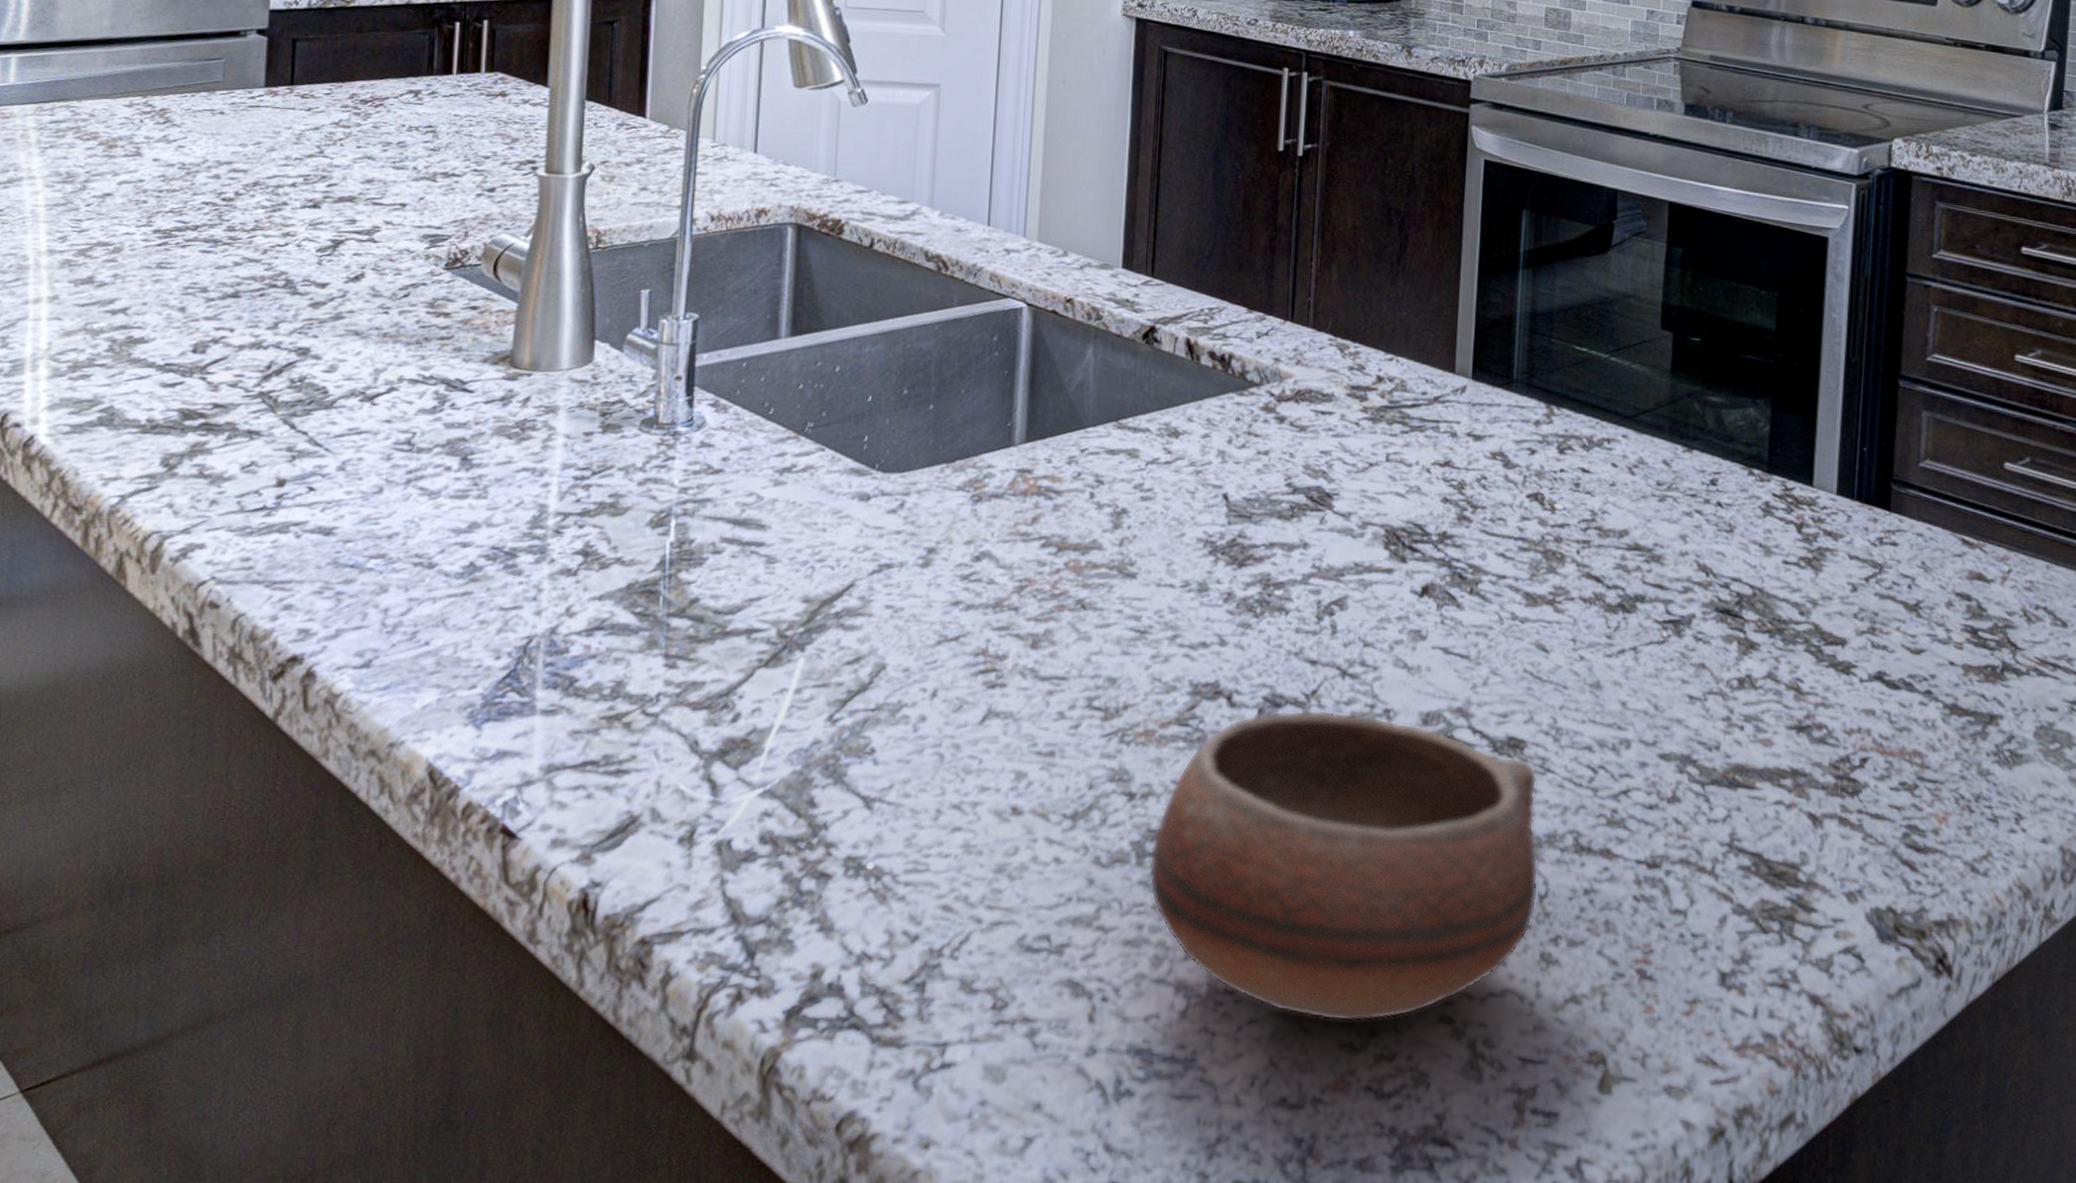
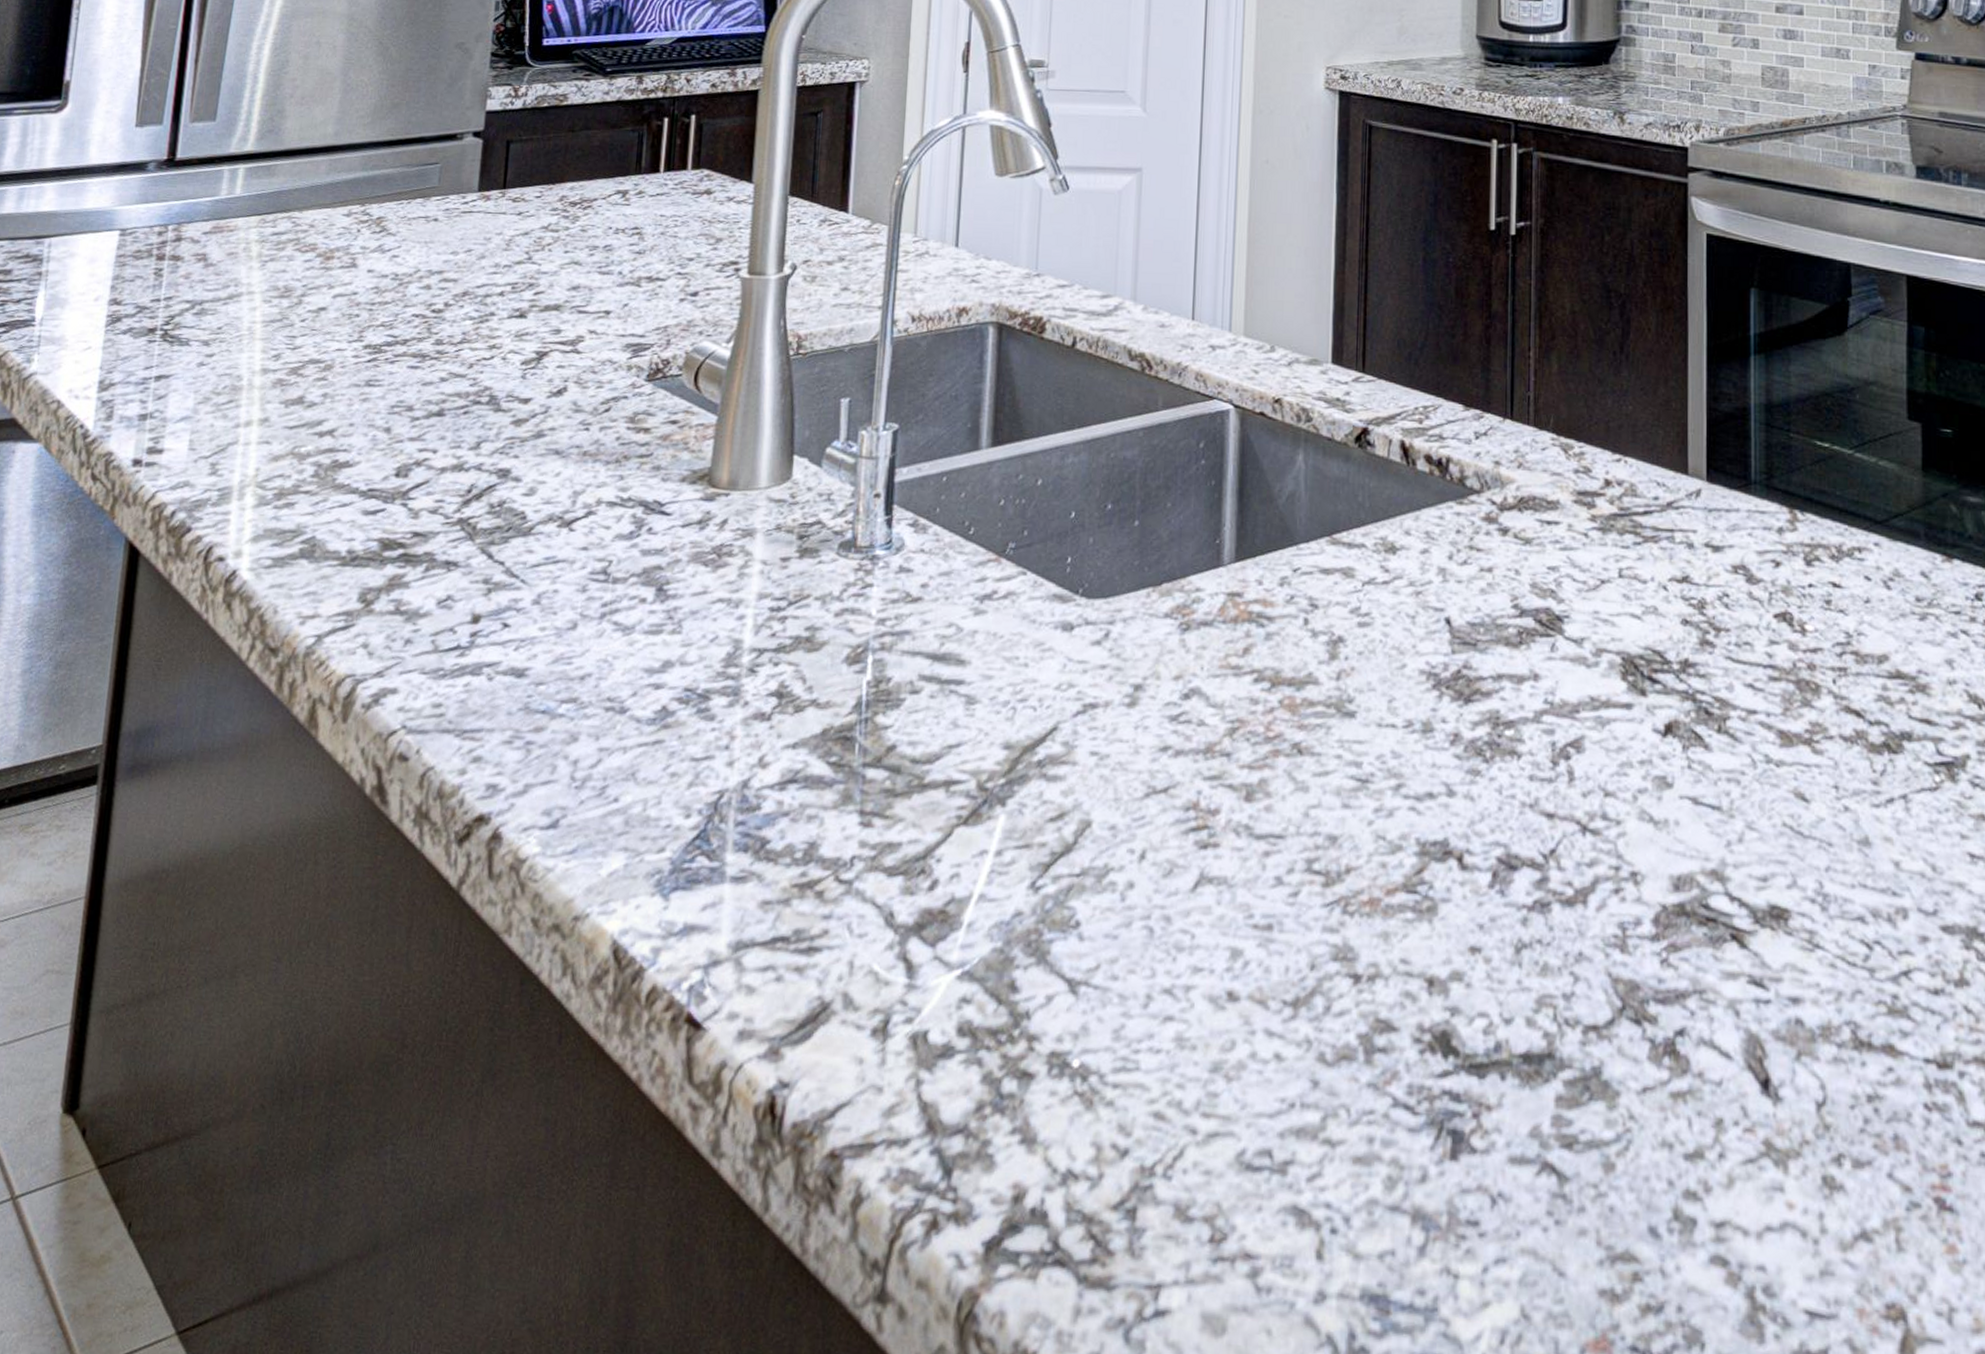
bowl: present [1148,709,1539,1022] -> none [1378,872,1816,1263]

